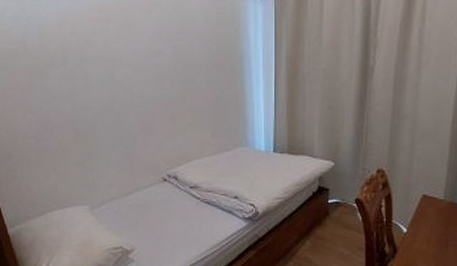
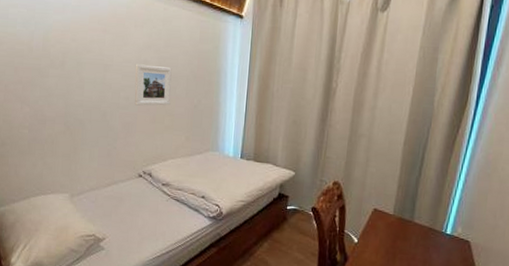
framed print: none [146,55,191,103] -> present [134,64,172,106]

